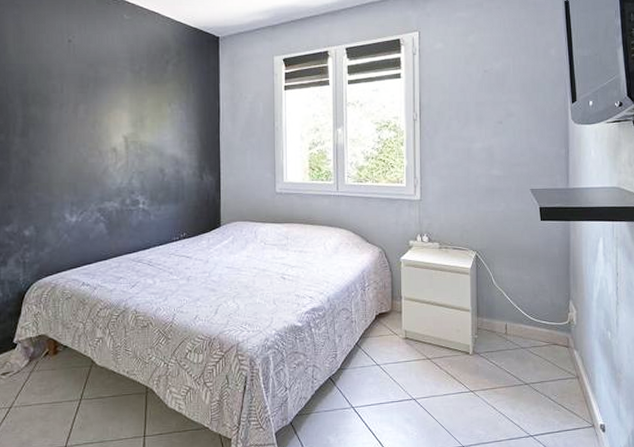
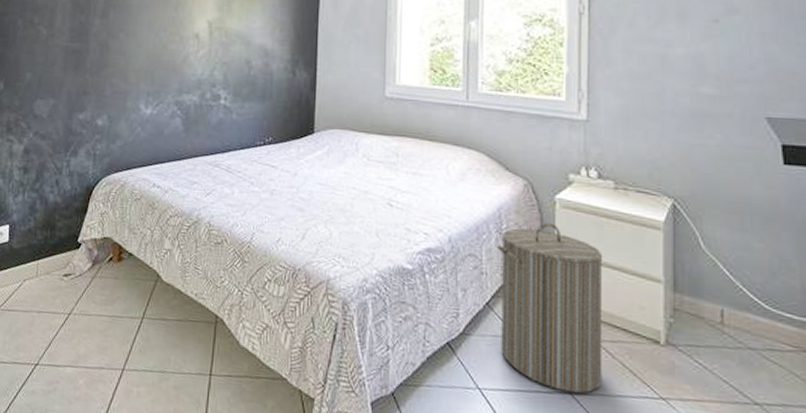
laundry hamper: none [362,278,434,399] -> present [498,222,603,394]

